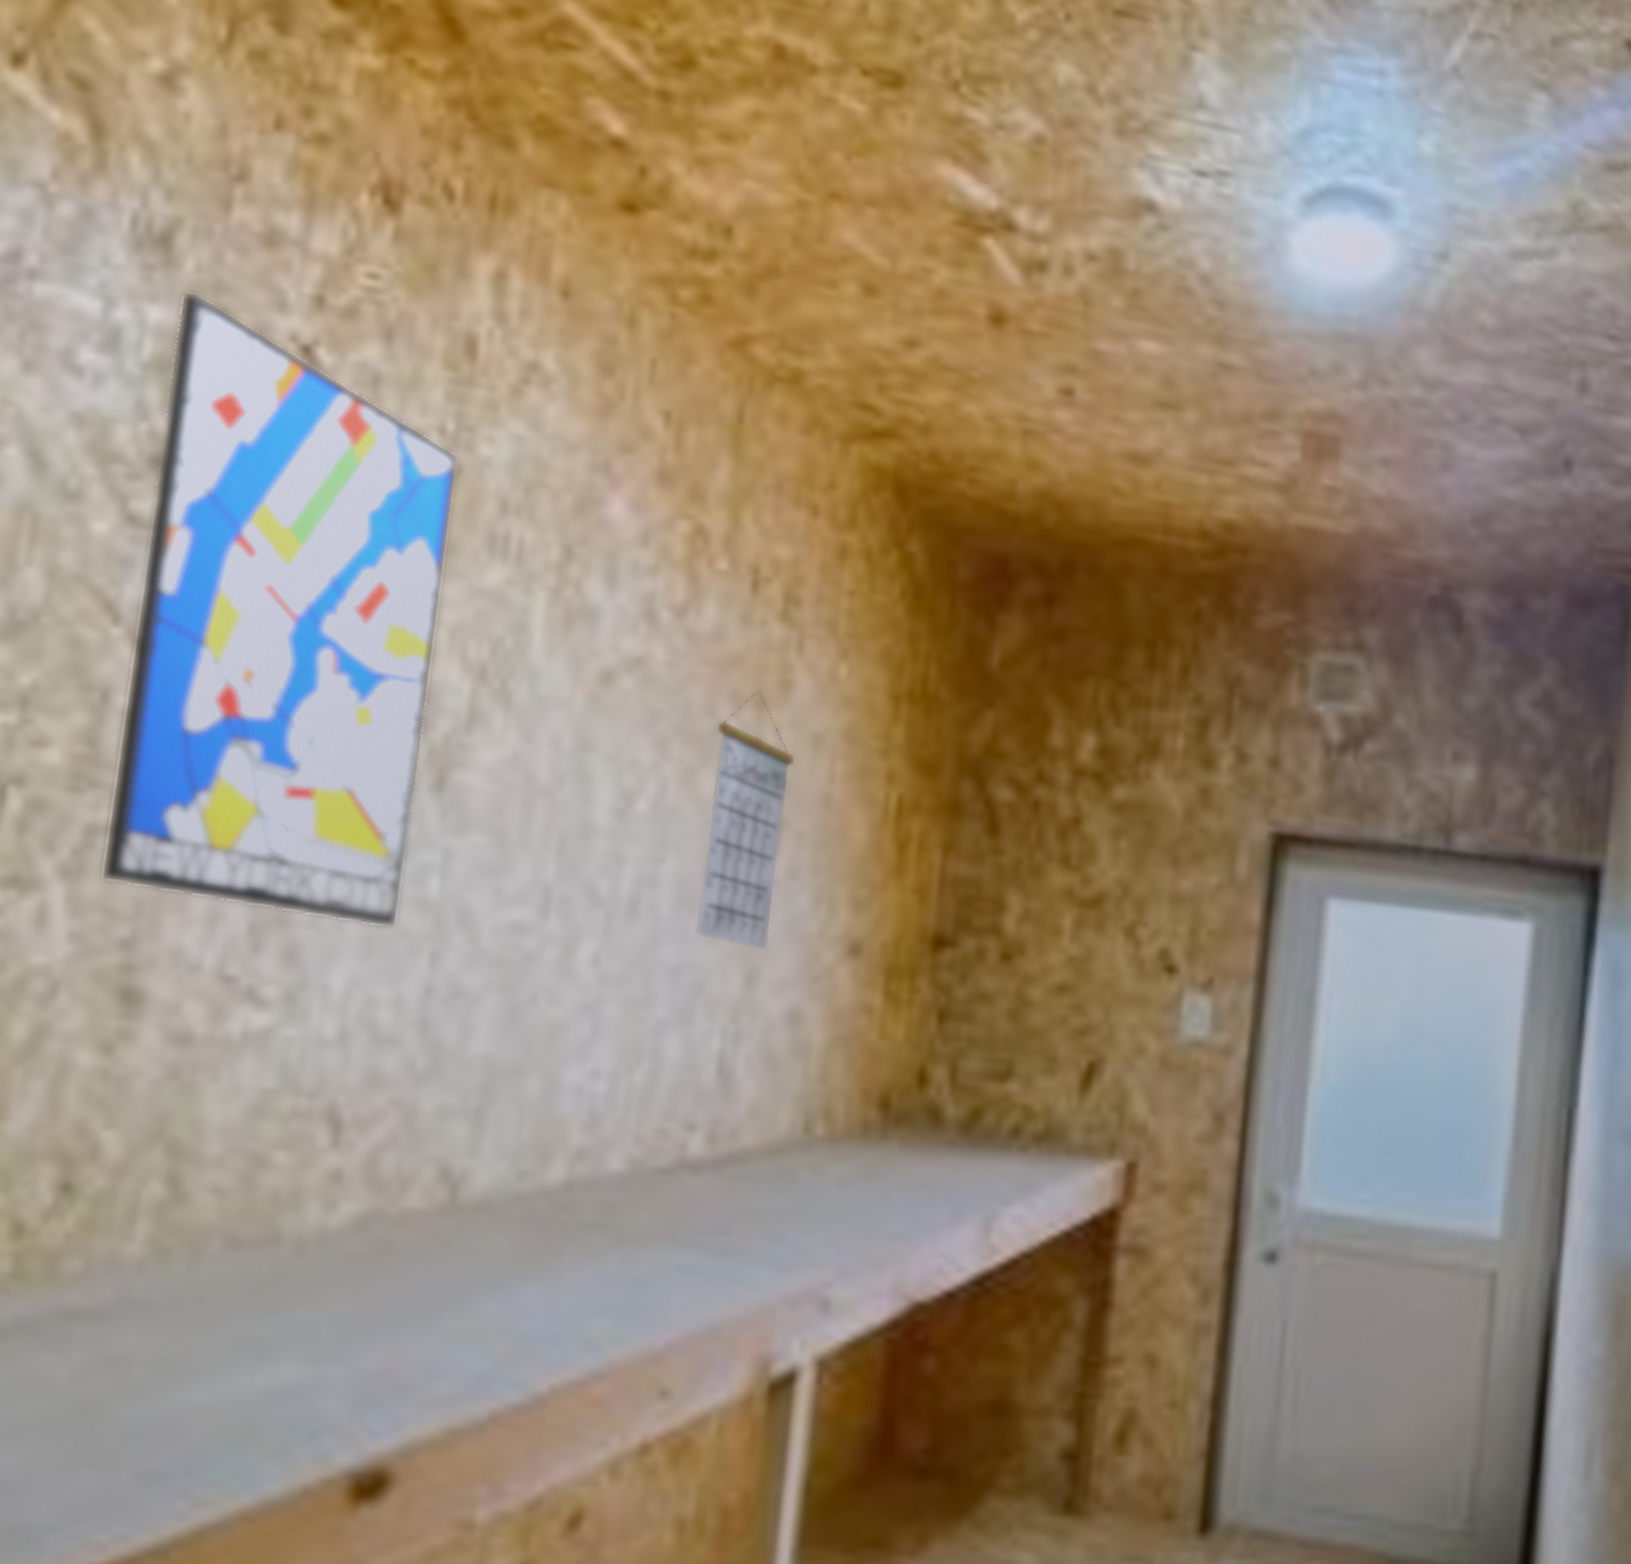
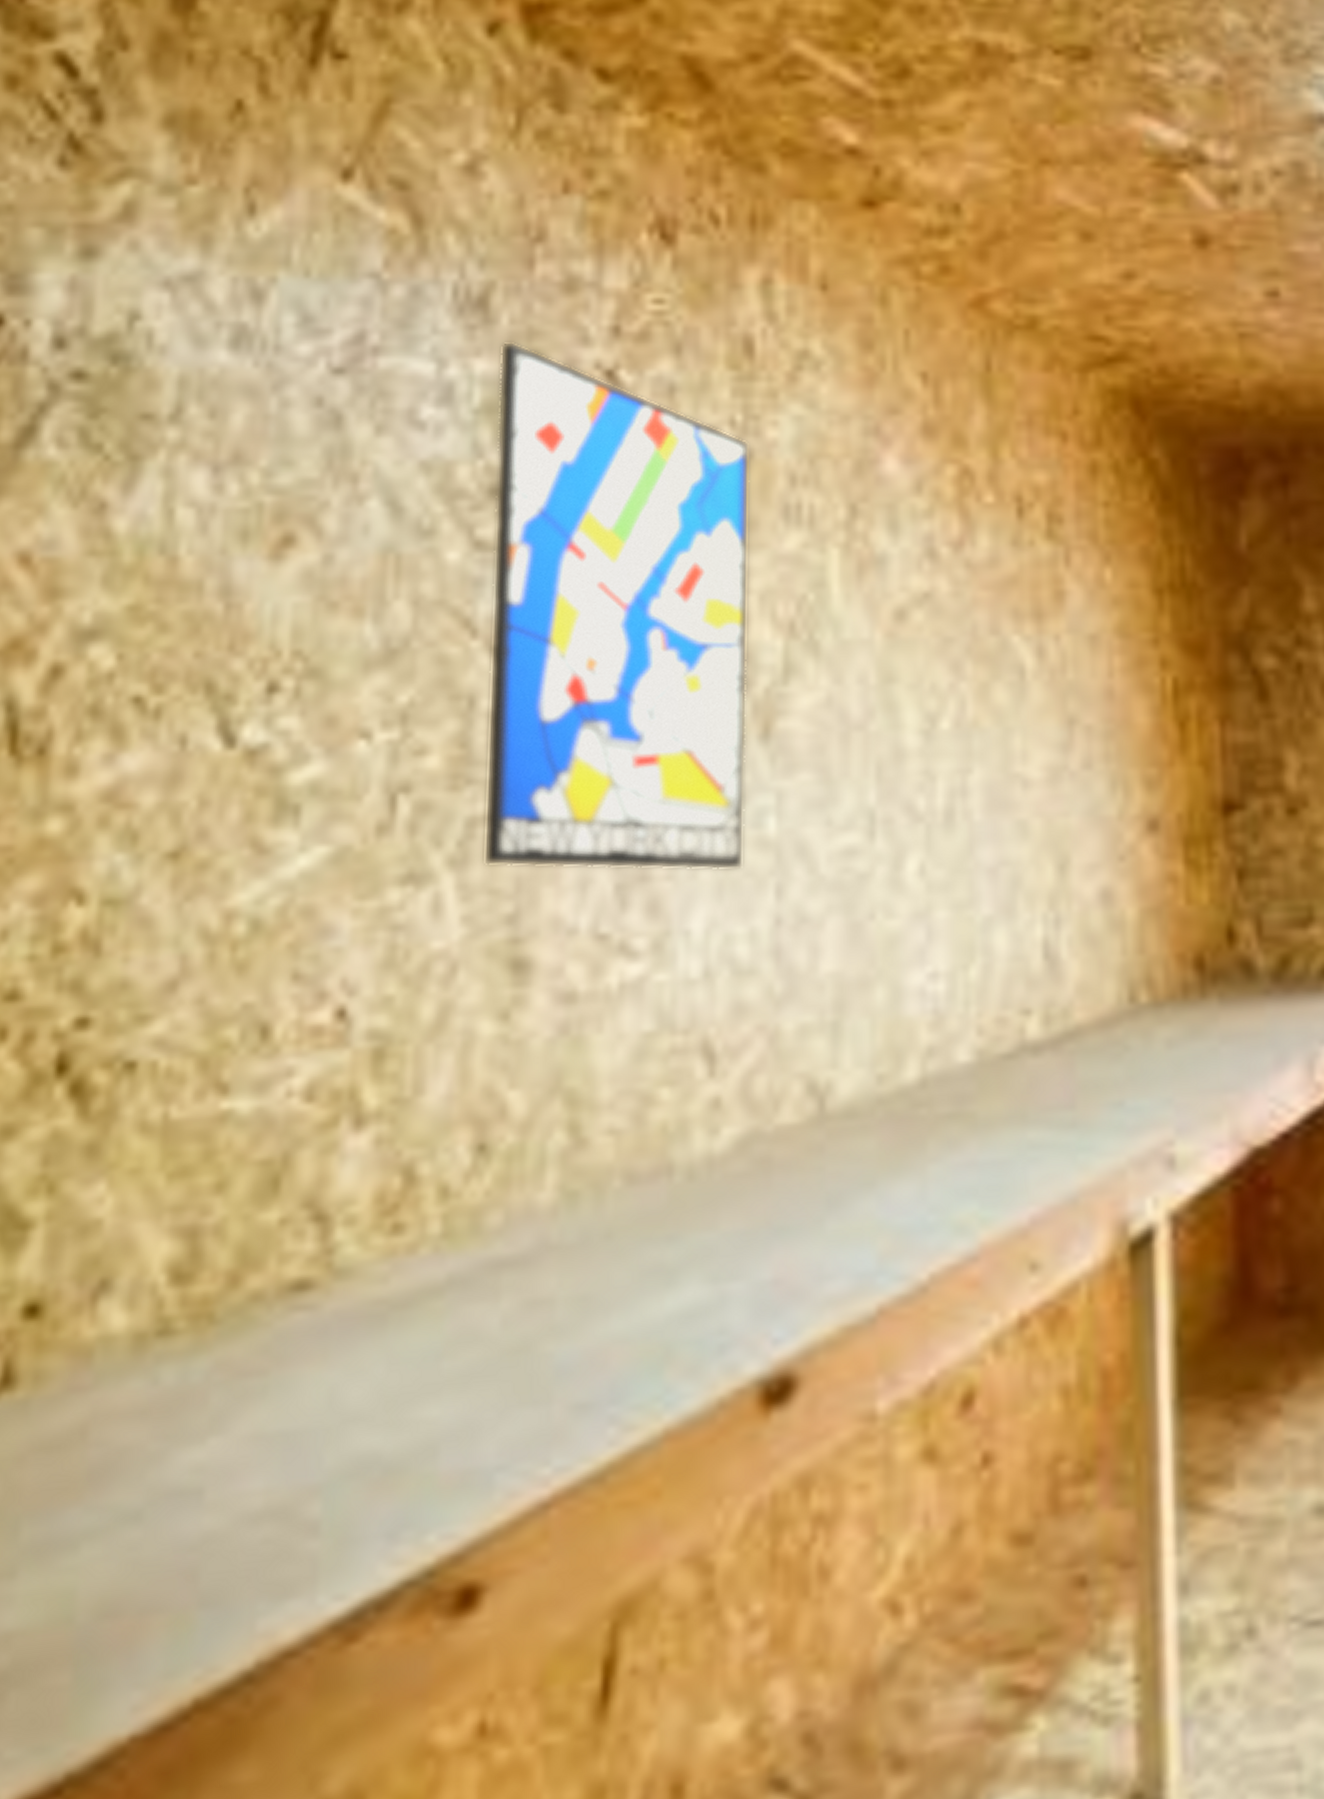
calendar: present [695,690,796,951] -> none [1003,604,1077,840]

